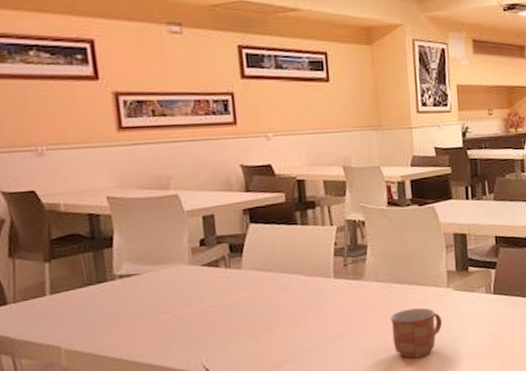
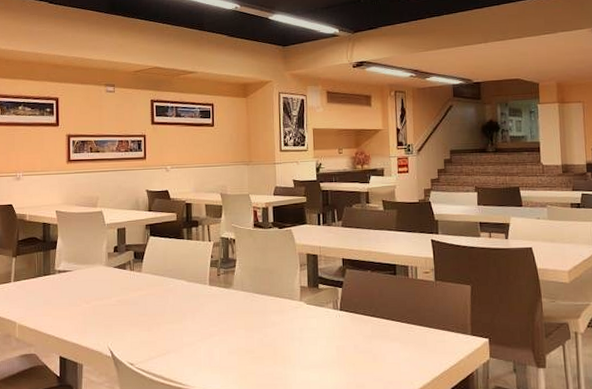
mug: present [389,308,442,359] -> none [251,317,294,362]

